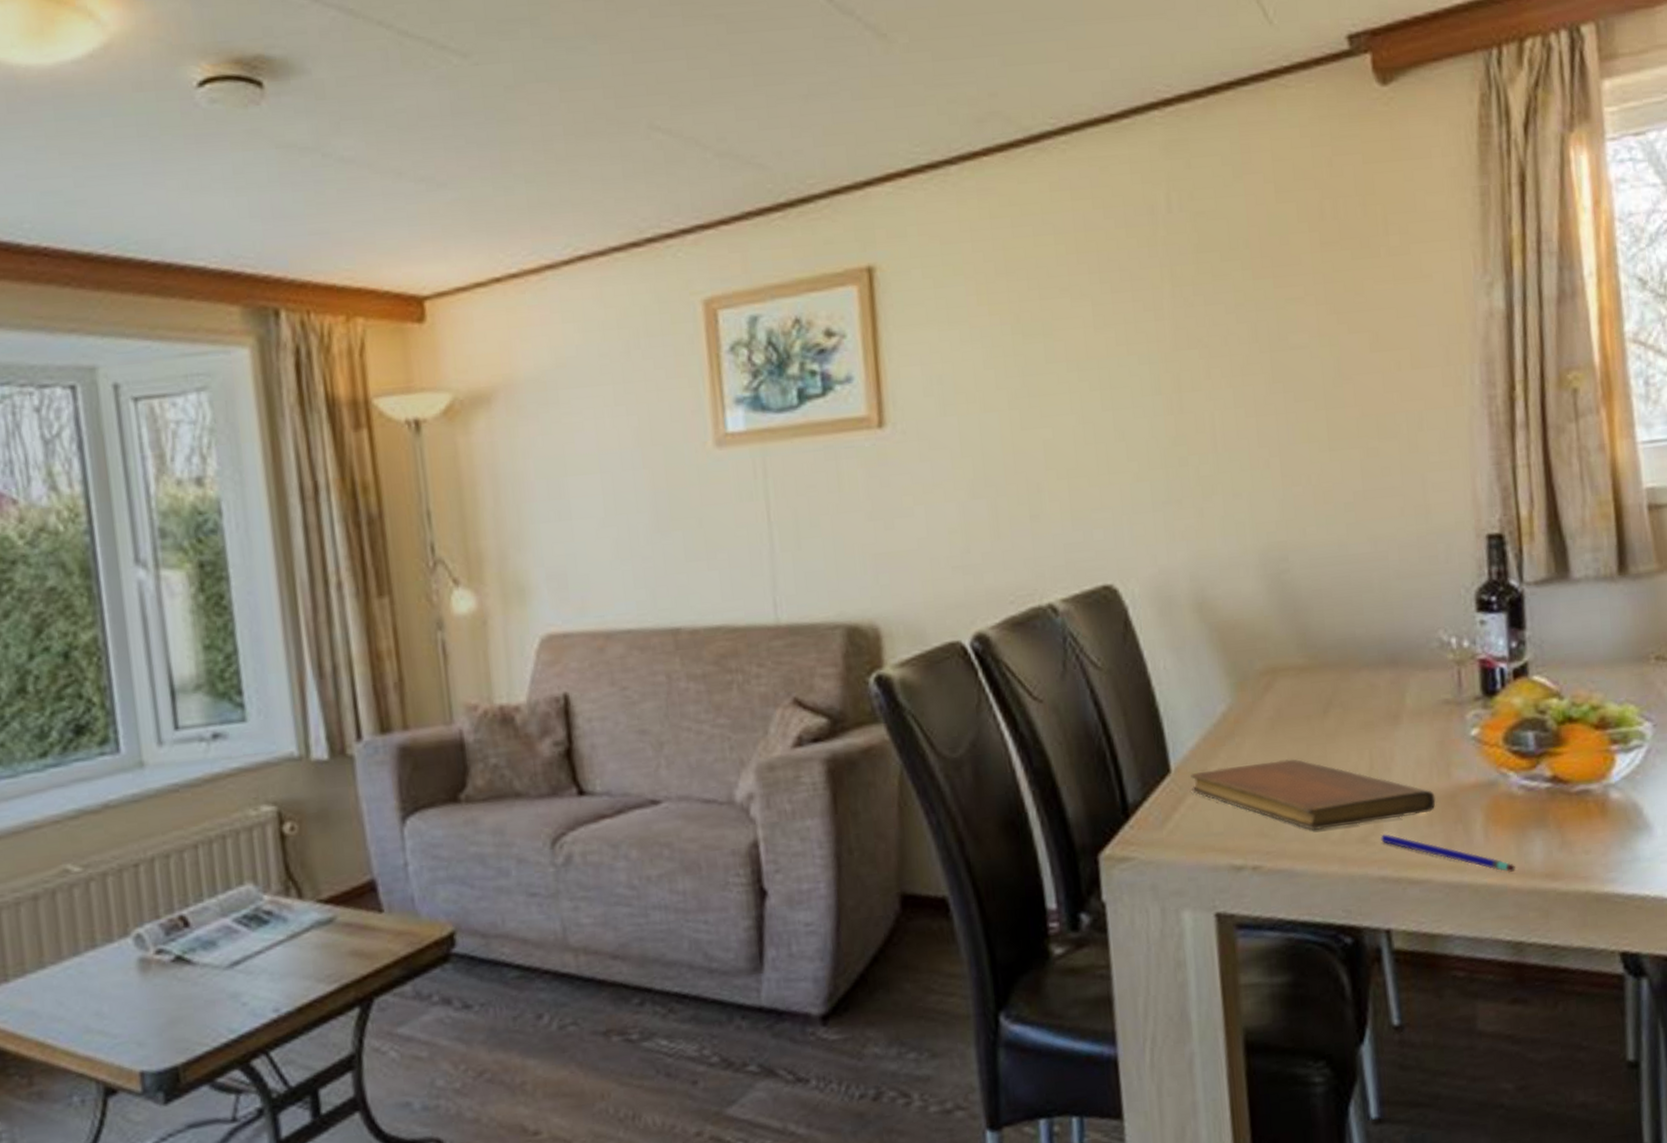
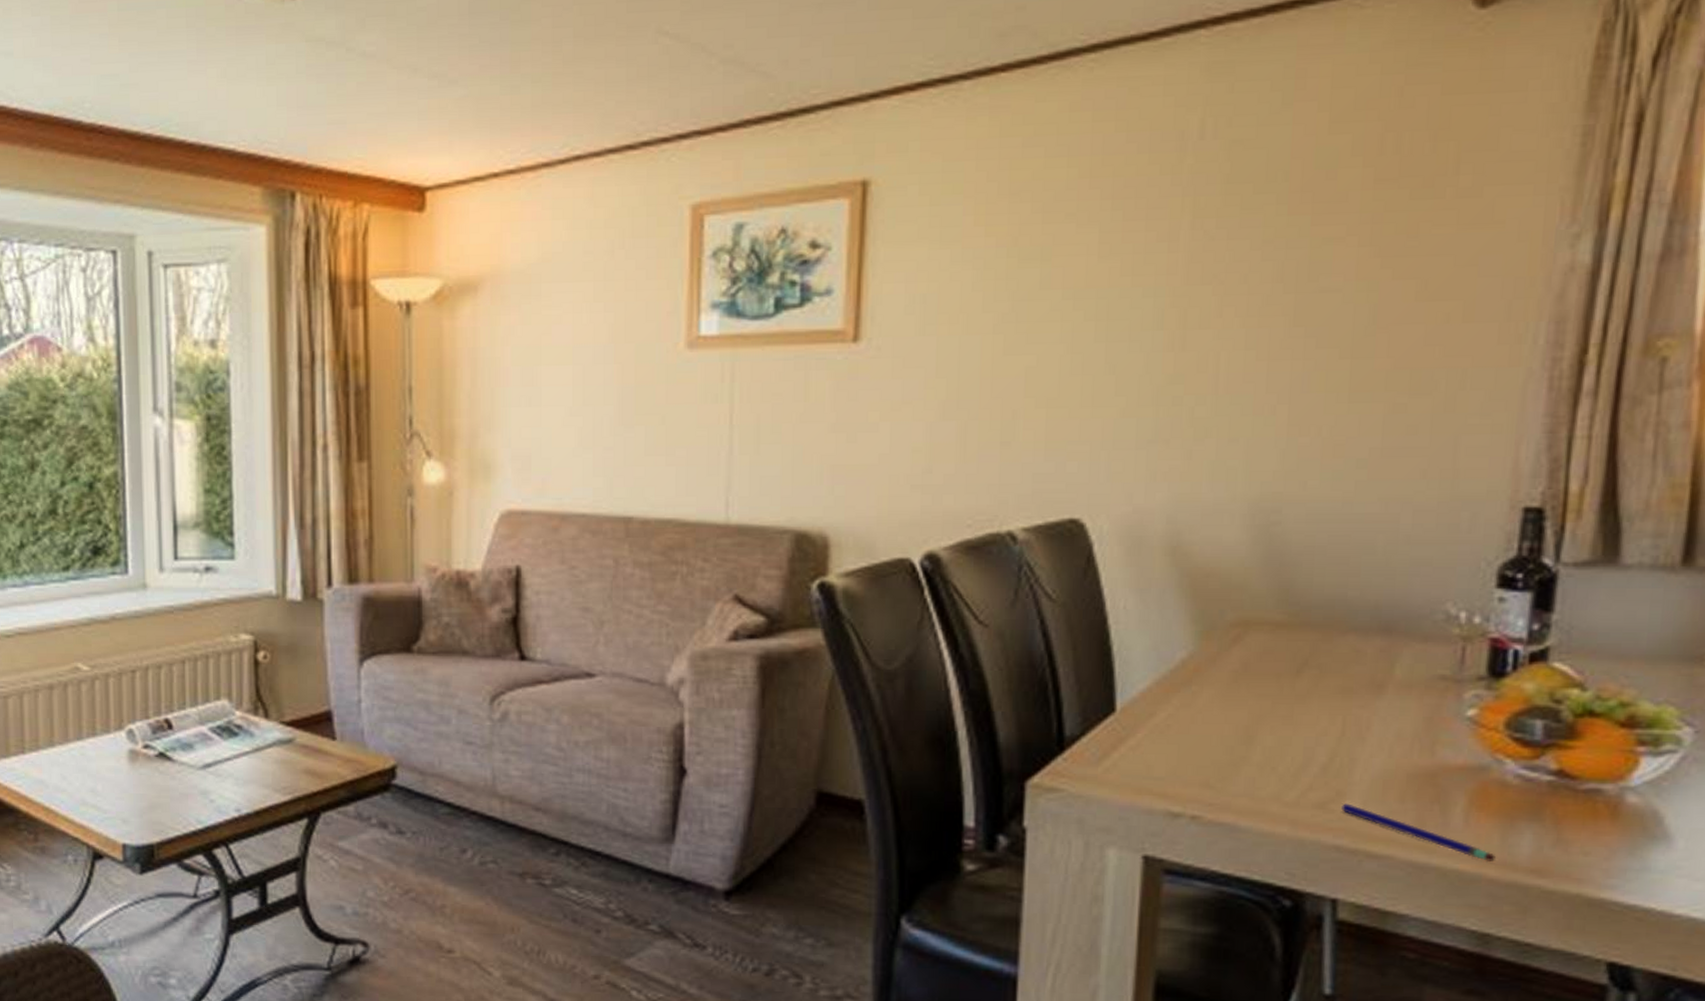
notebook: present [1190,759,1436,831] -> none [1136,714,1413,790]

